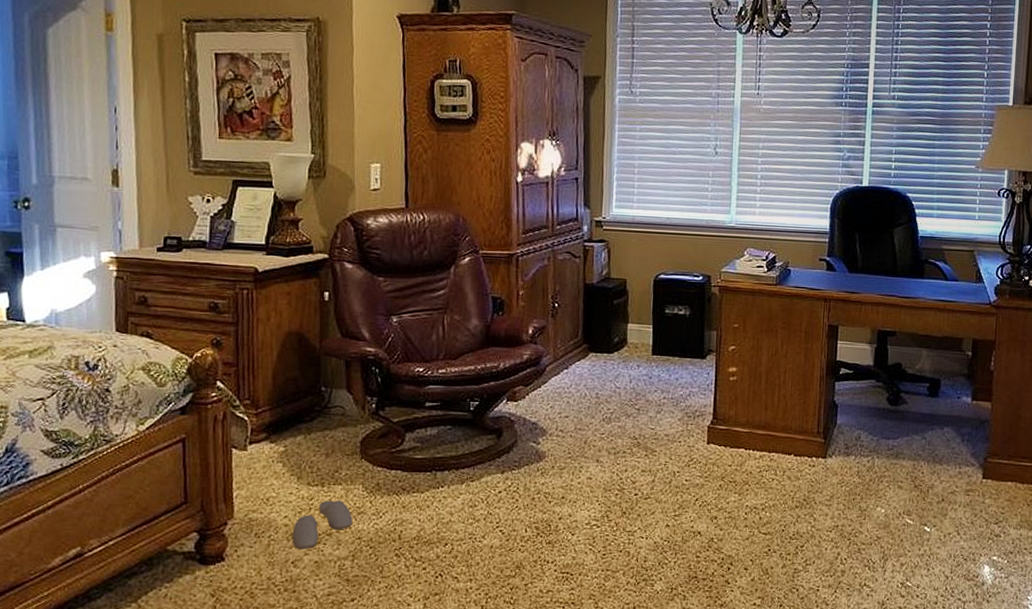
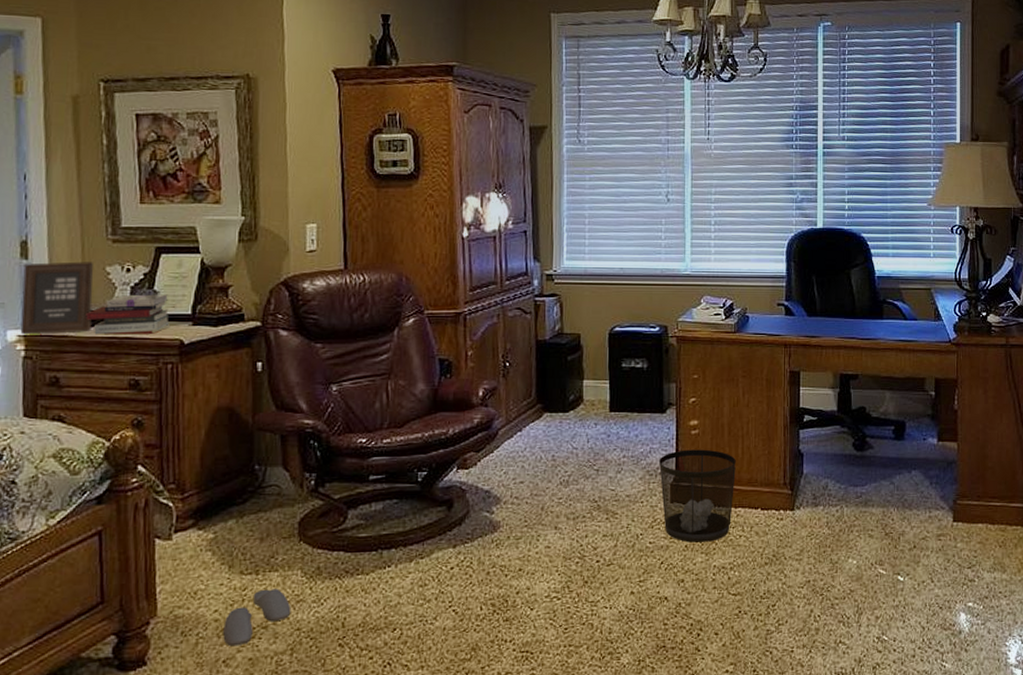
picture frame: none [112,190,177,257] -> present [20,261,94,335]
books: none [170,223,247,261] -> present [85,294,171,335]
waste bin: none [697,395,772,483] -> present [658,449,736,543]

